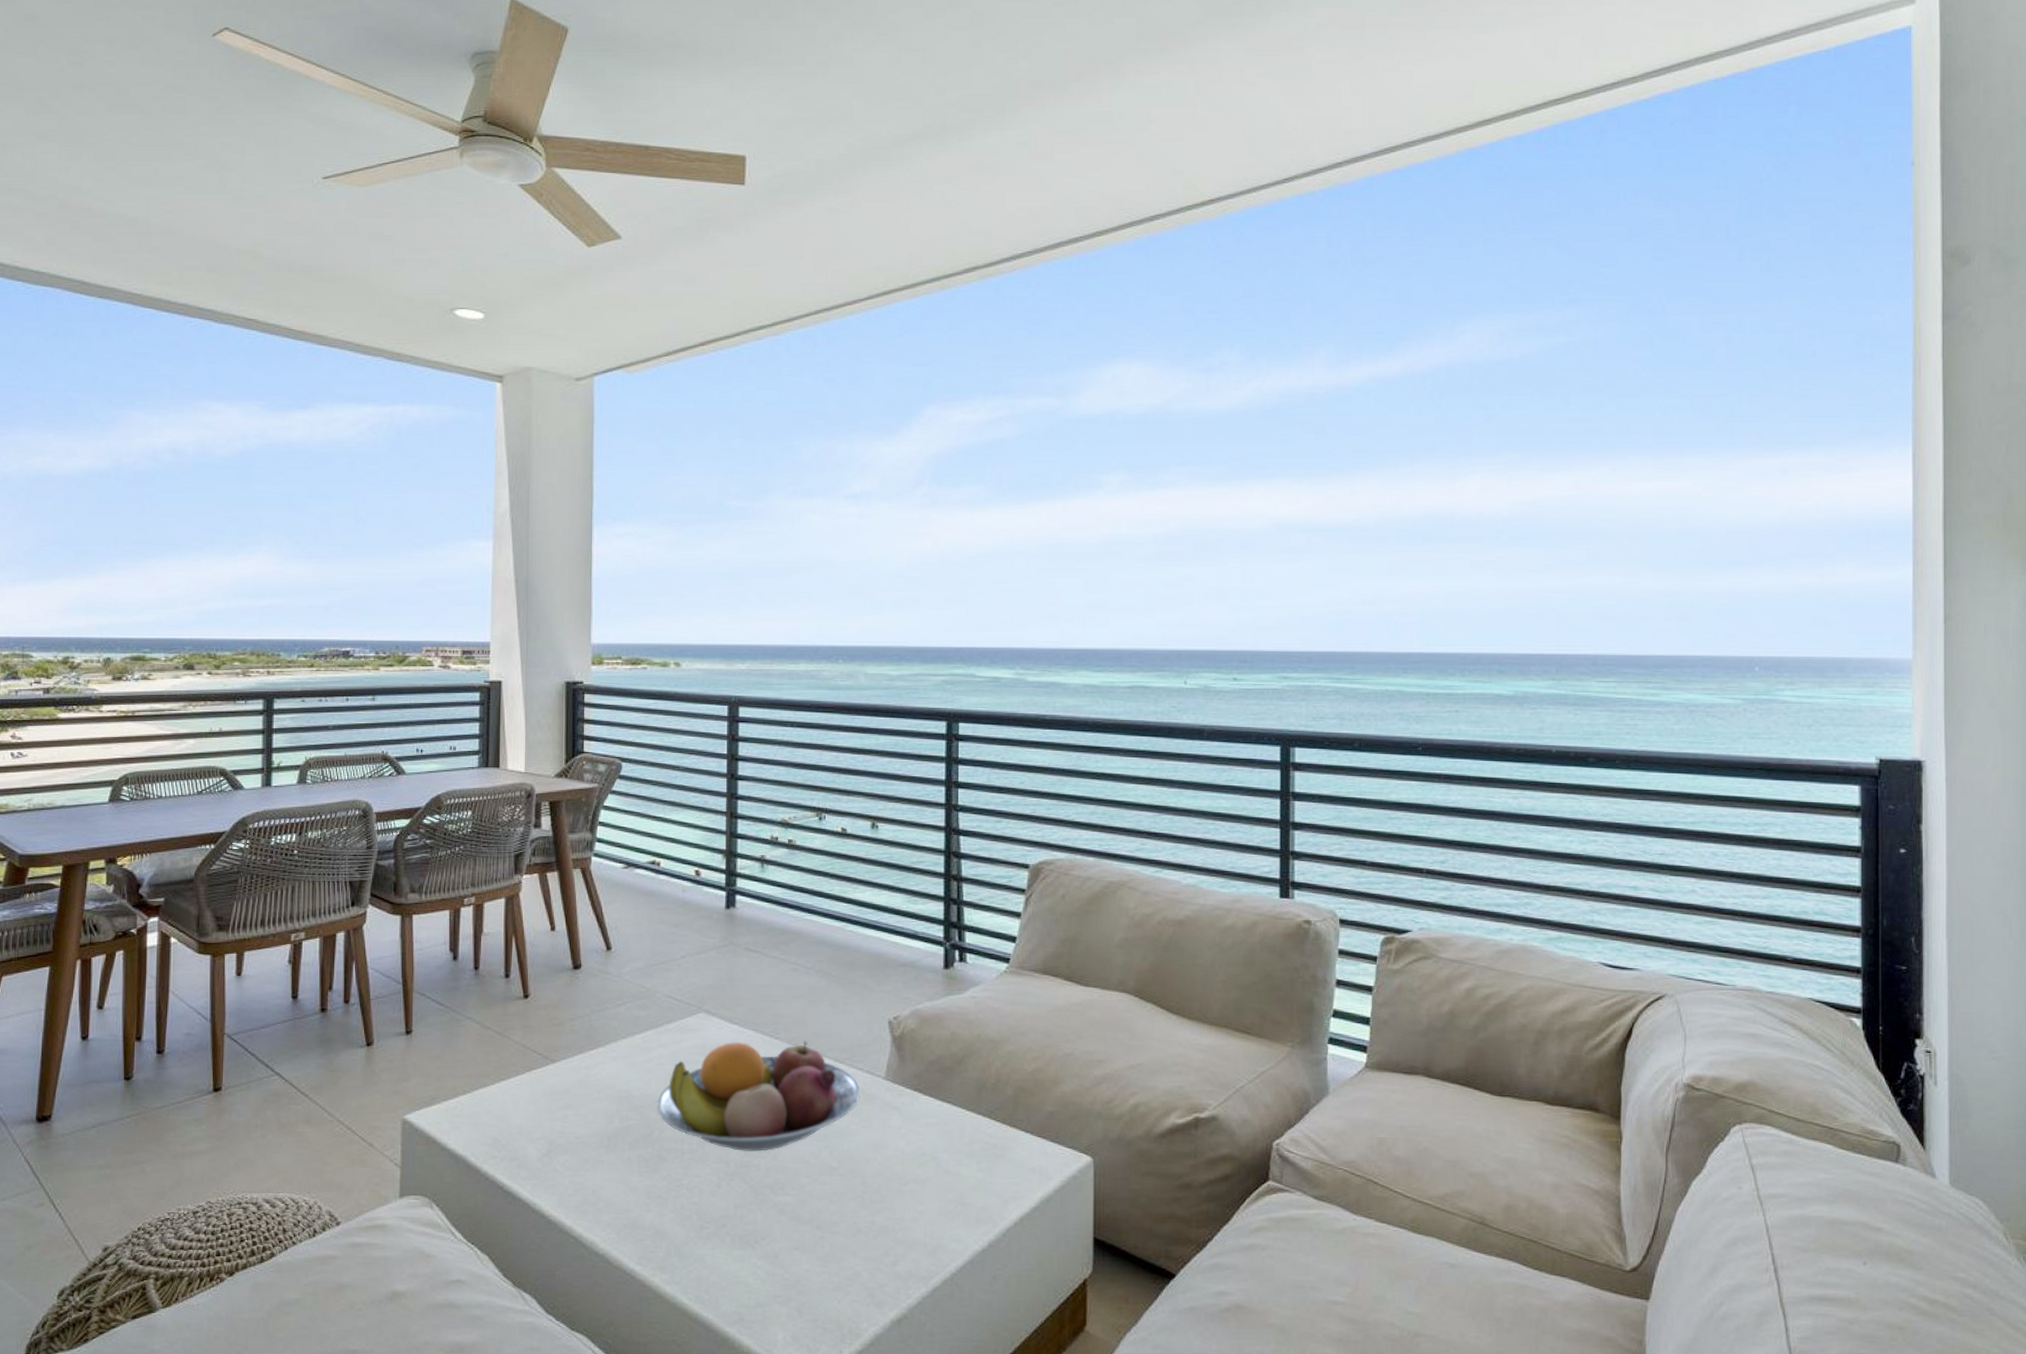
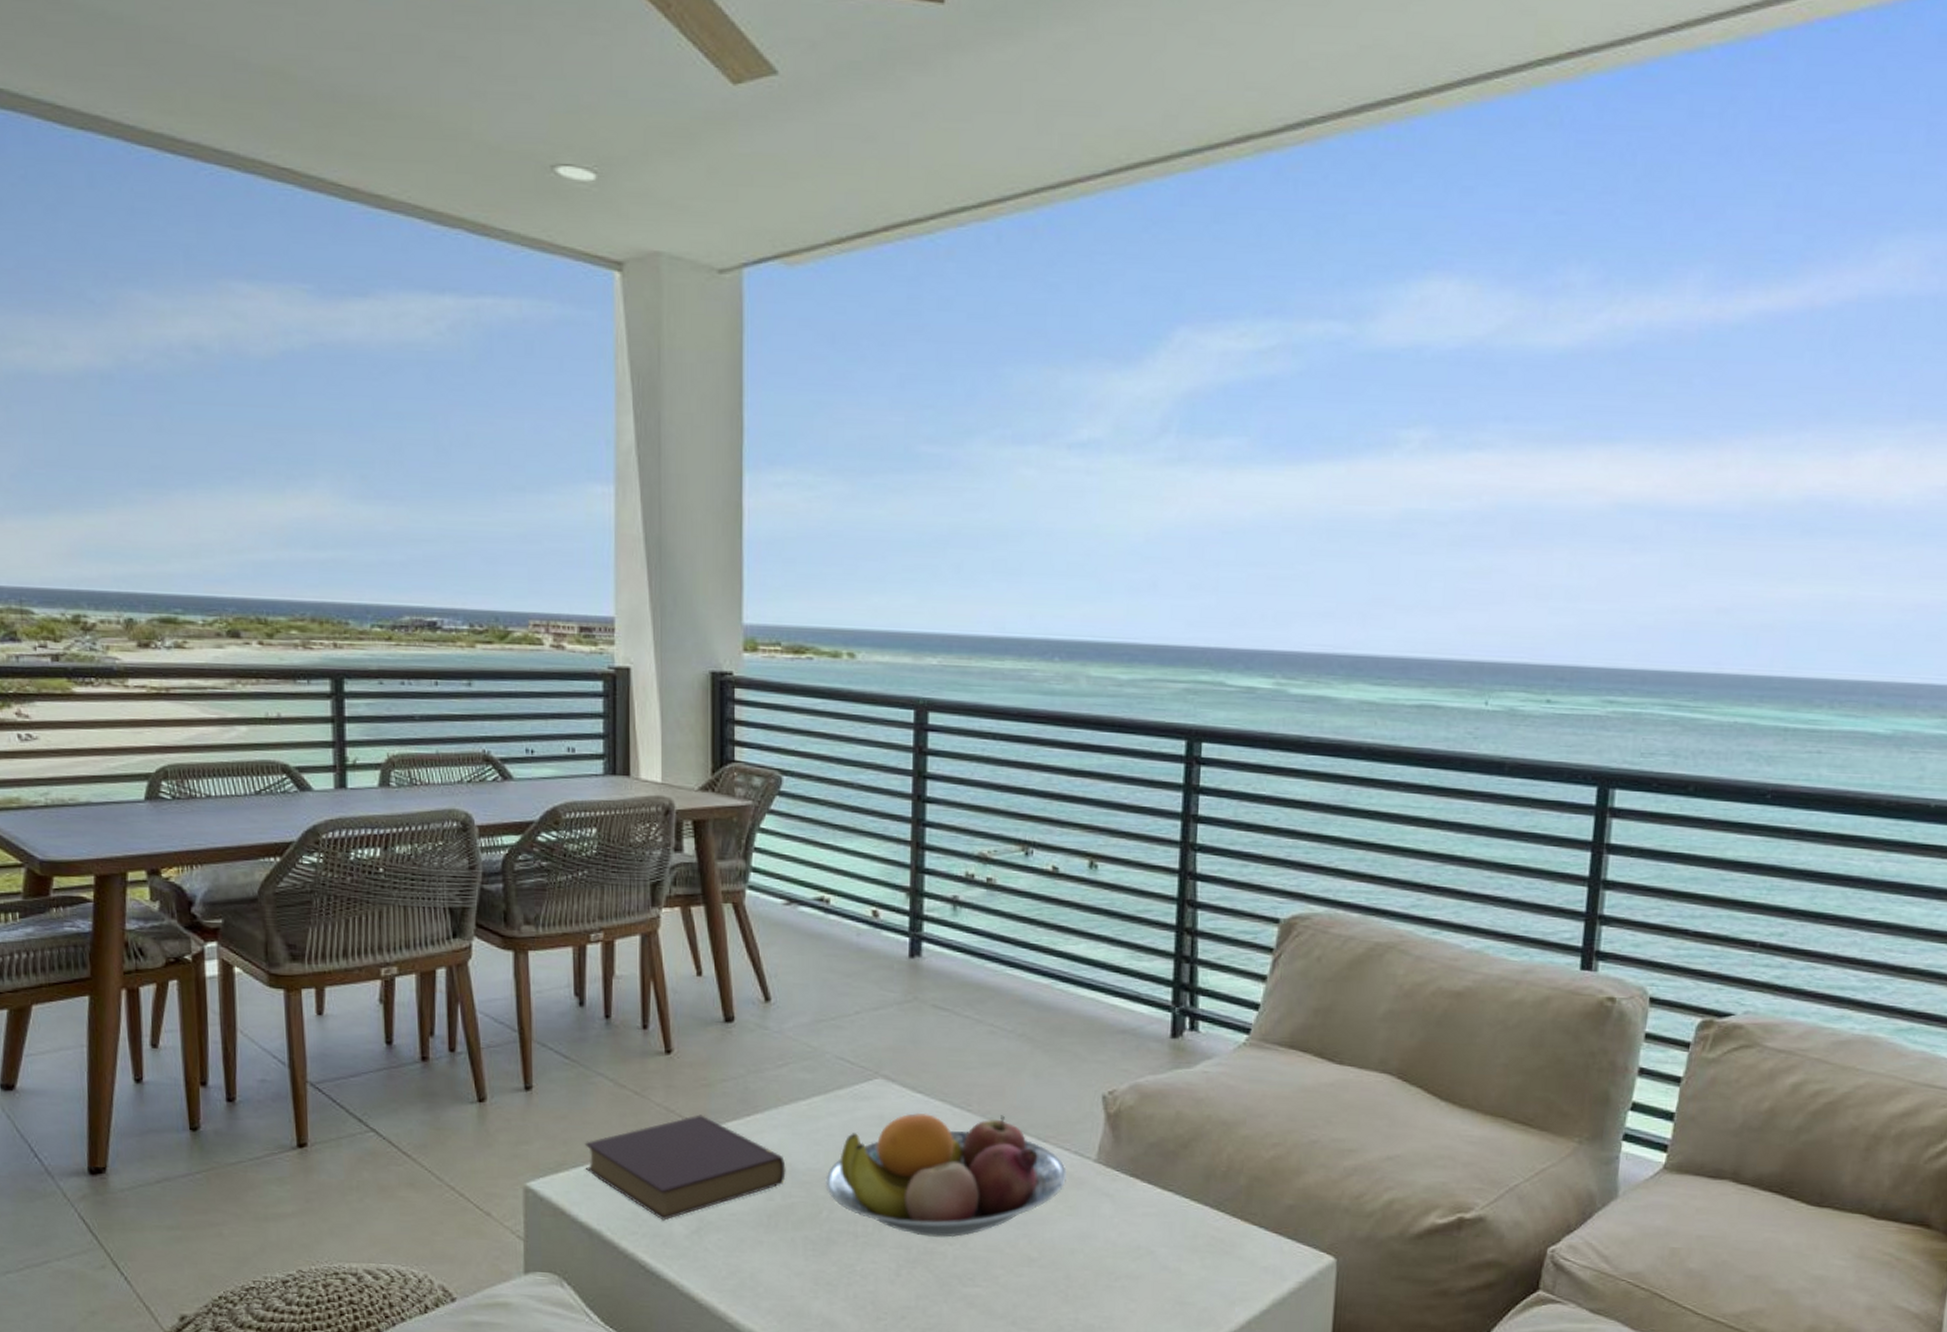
book: none [454,1050,623,1145] -> present [584,1114,786,1221]

